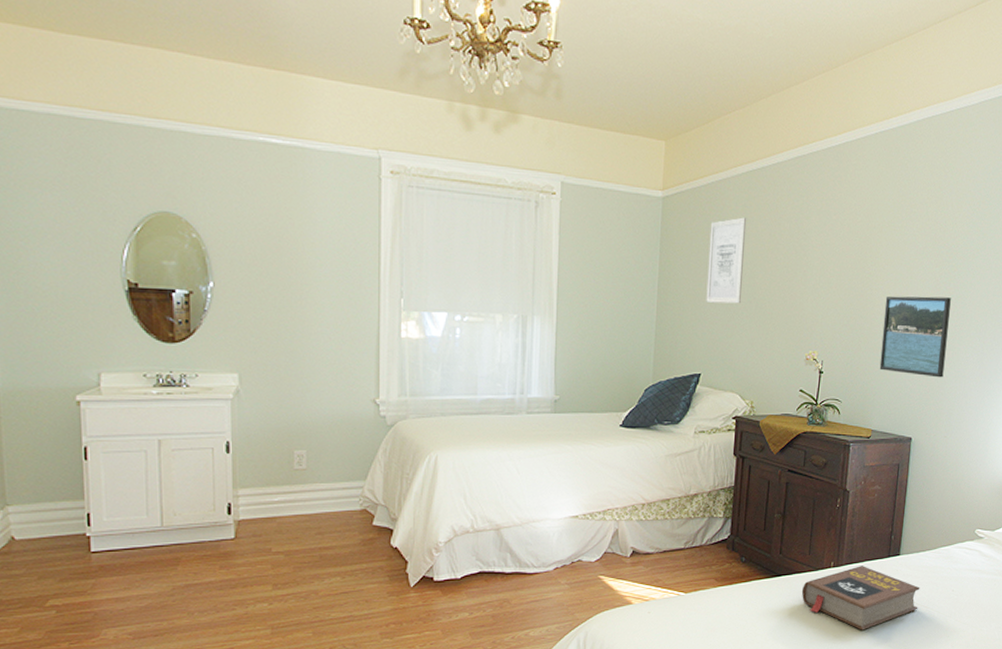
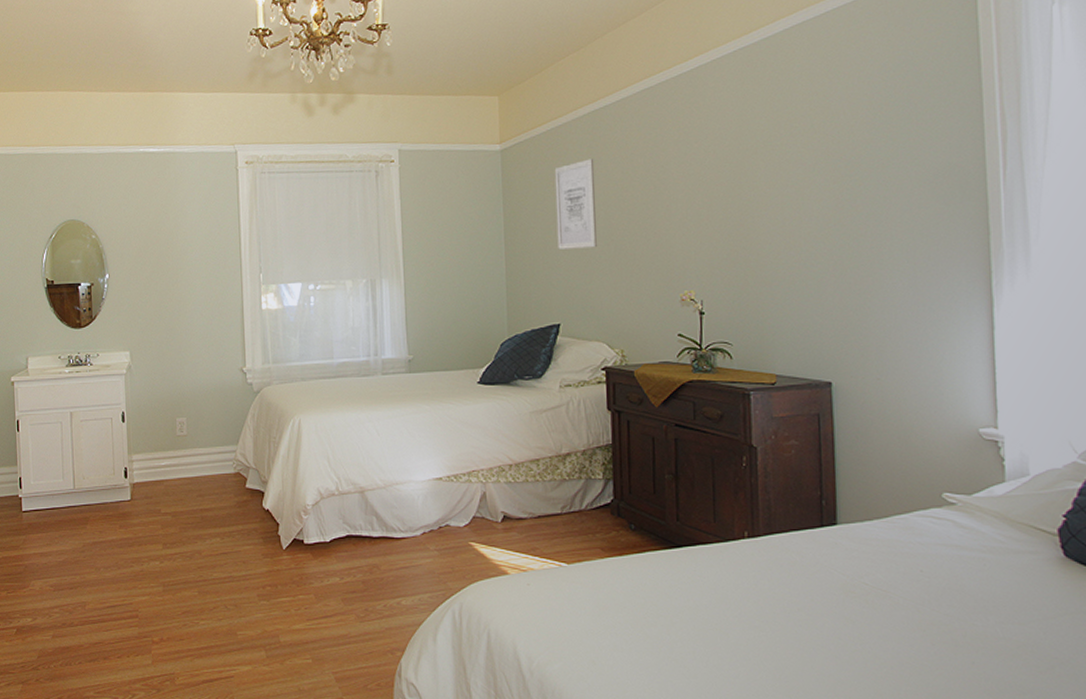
book: present [801,566,920,631] -> none [710,537,874,617]
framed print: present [879,296,951,378] -> none [772,216,864,310]

